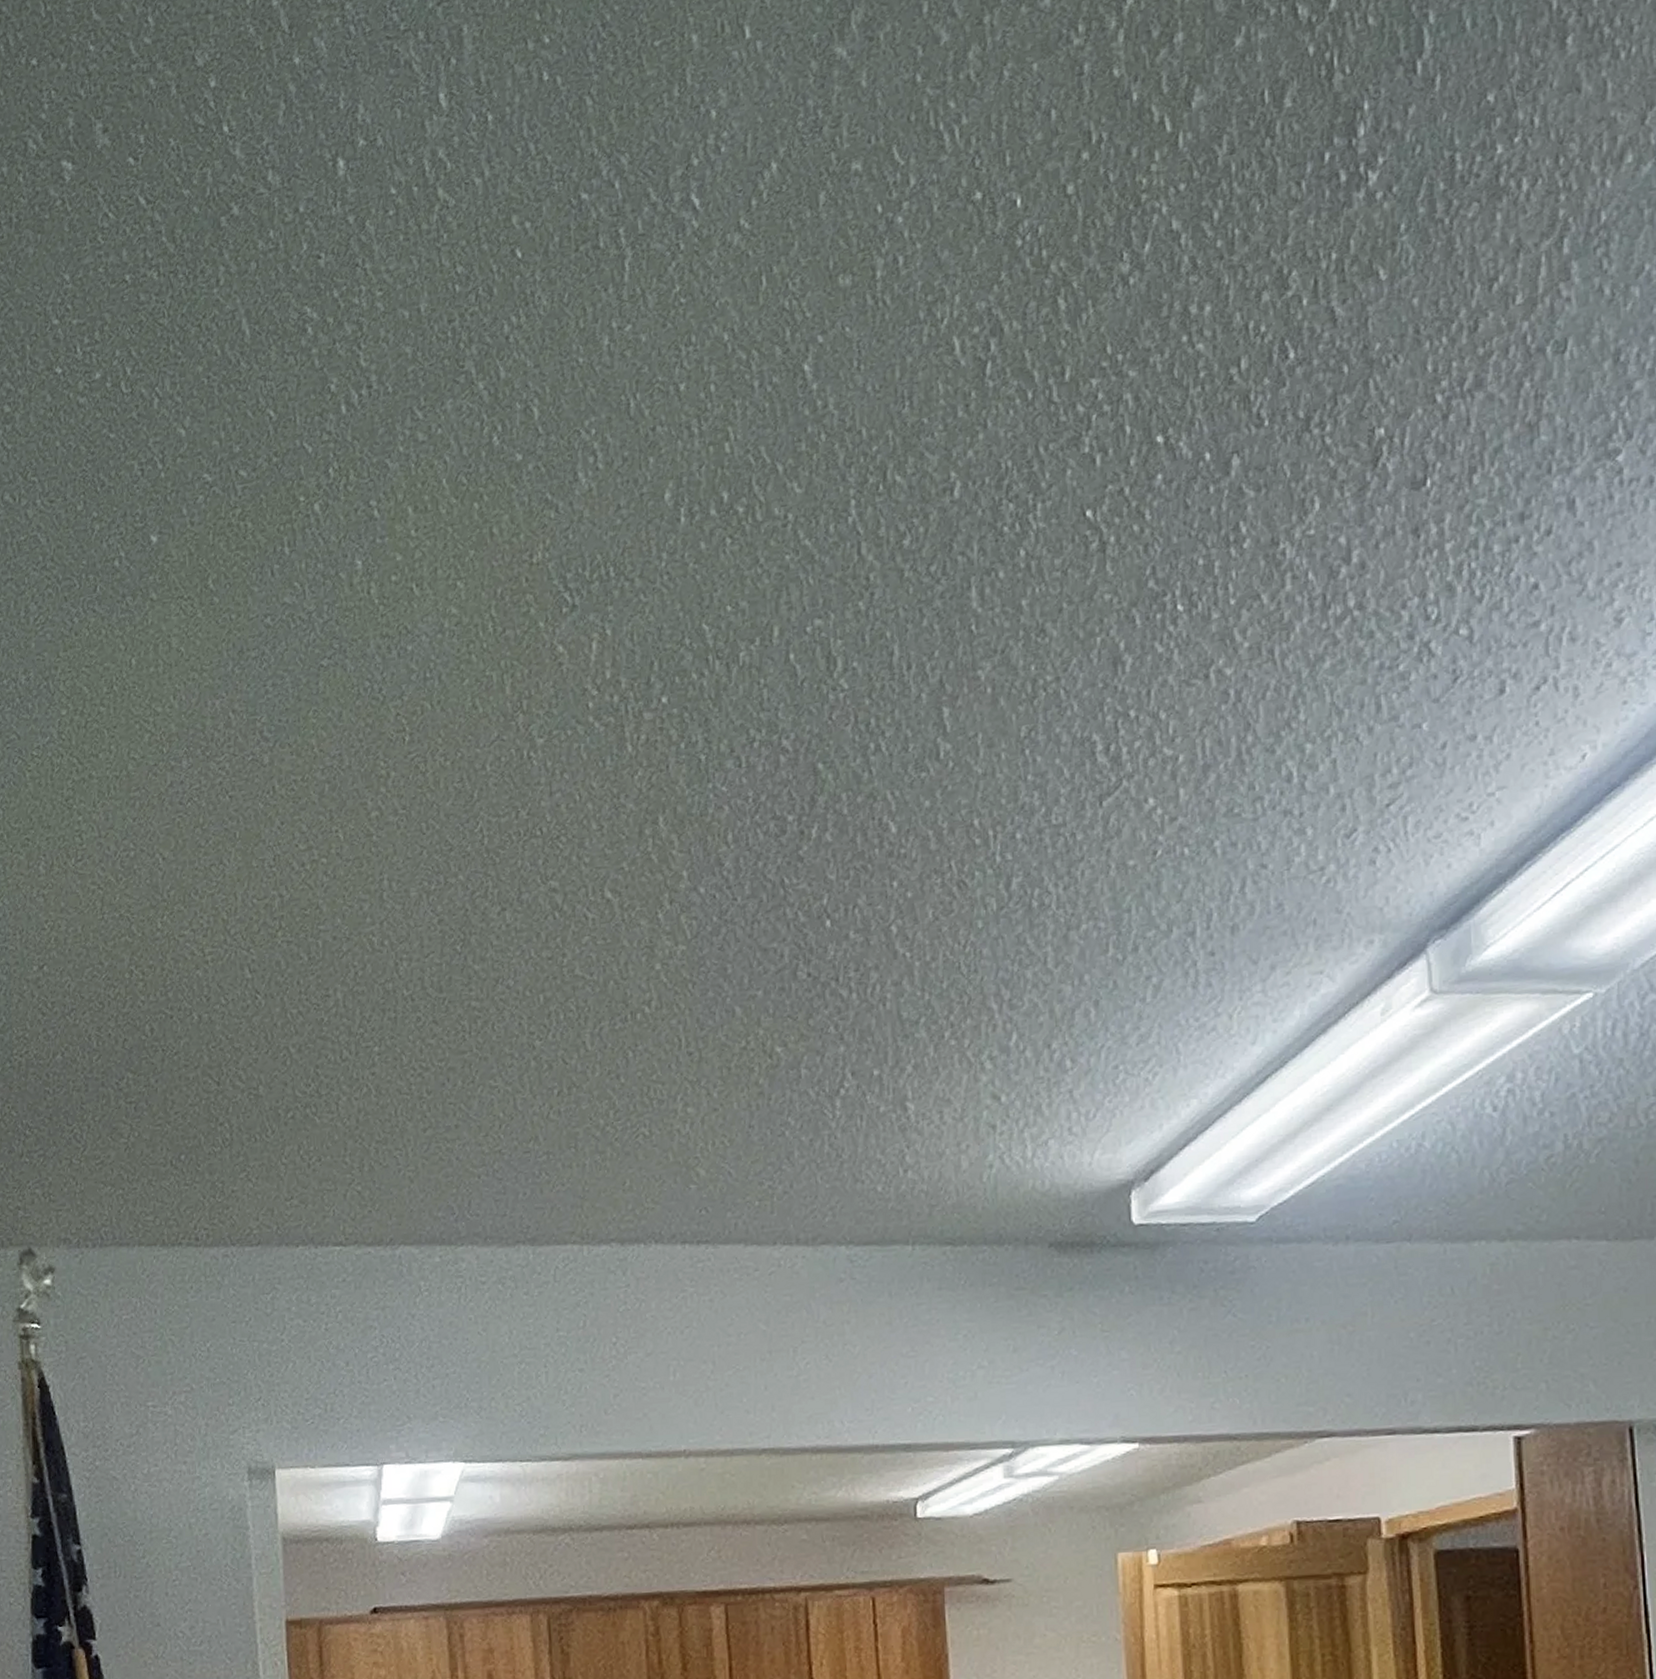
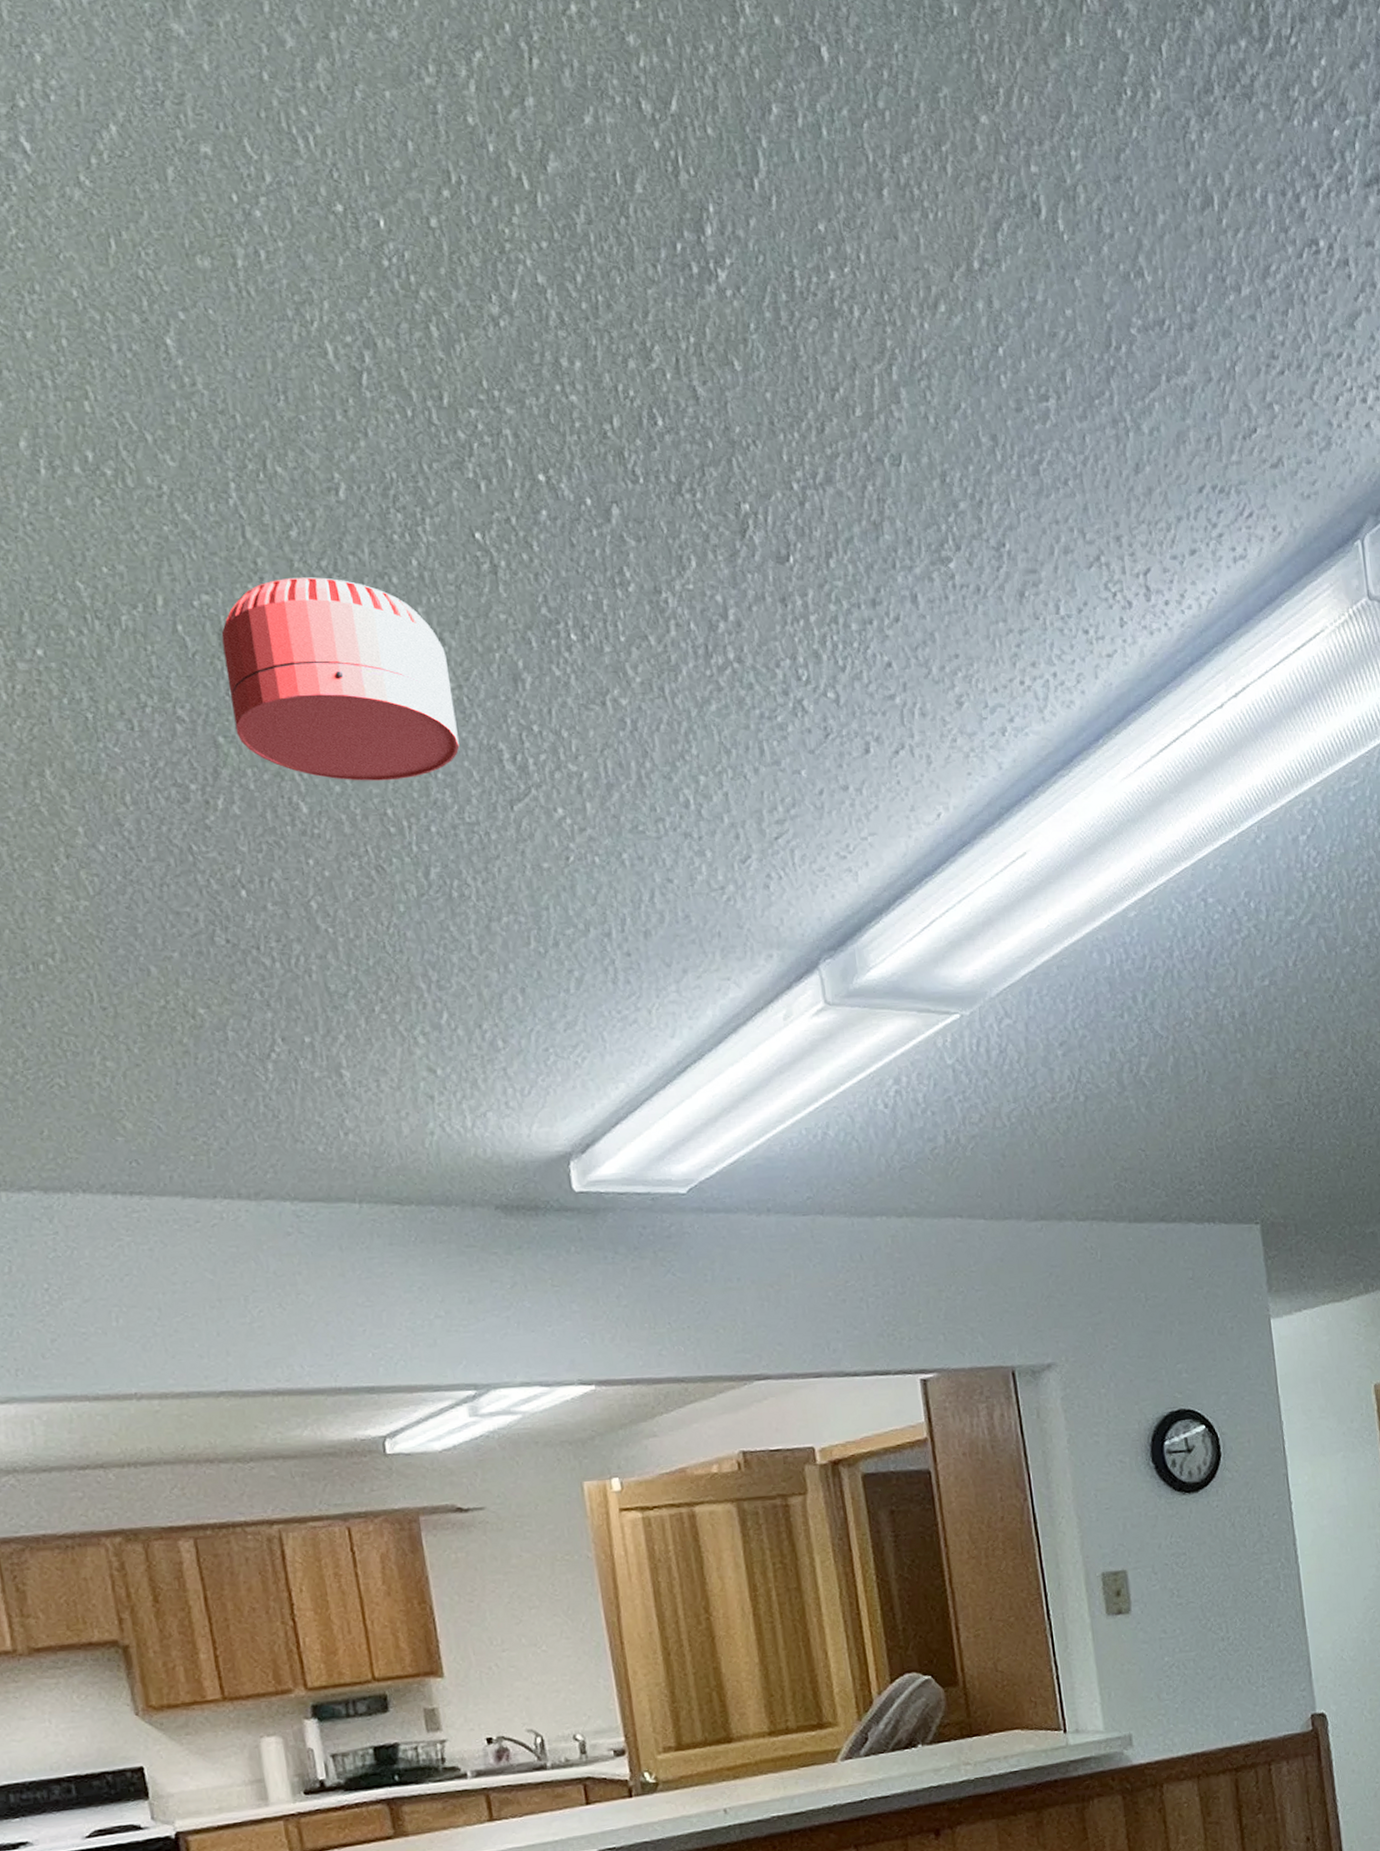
smoke detector: none [830,582,1052,794] -> present [221,577,460,781]

